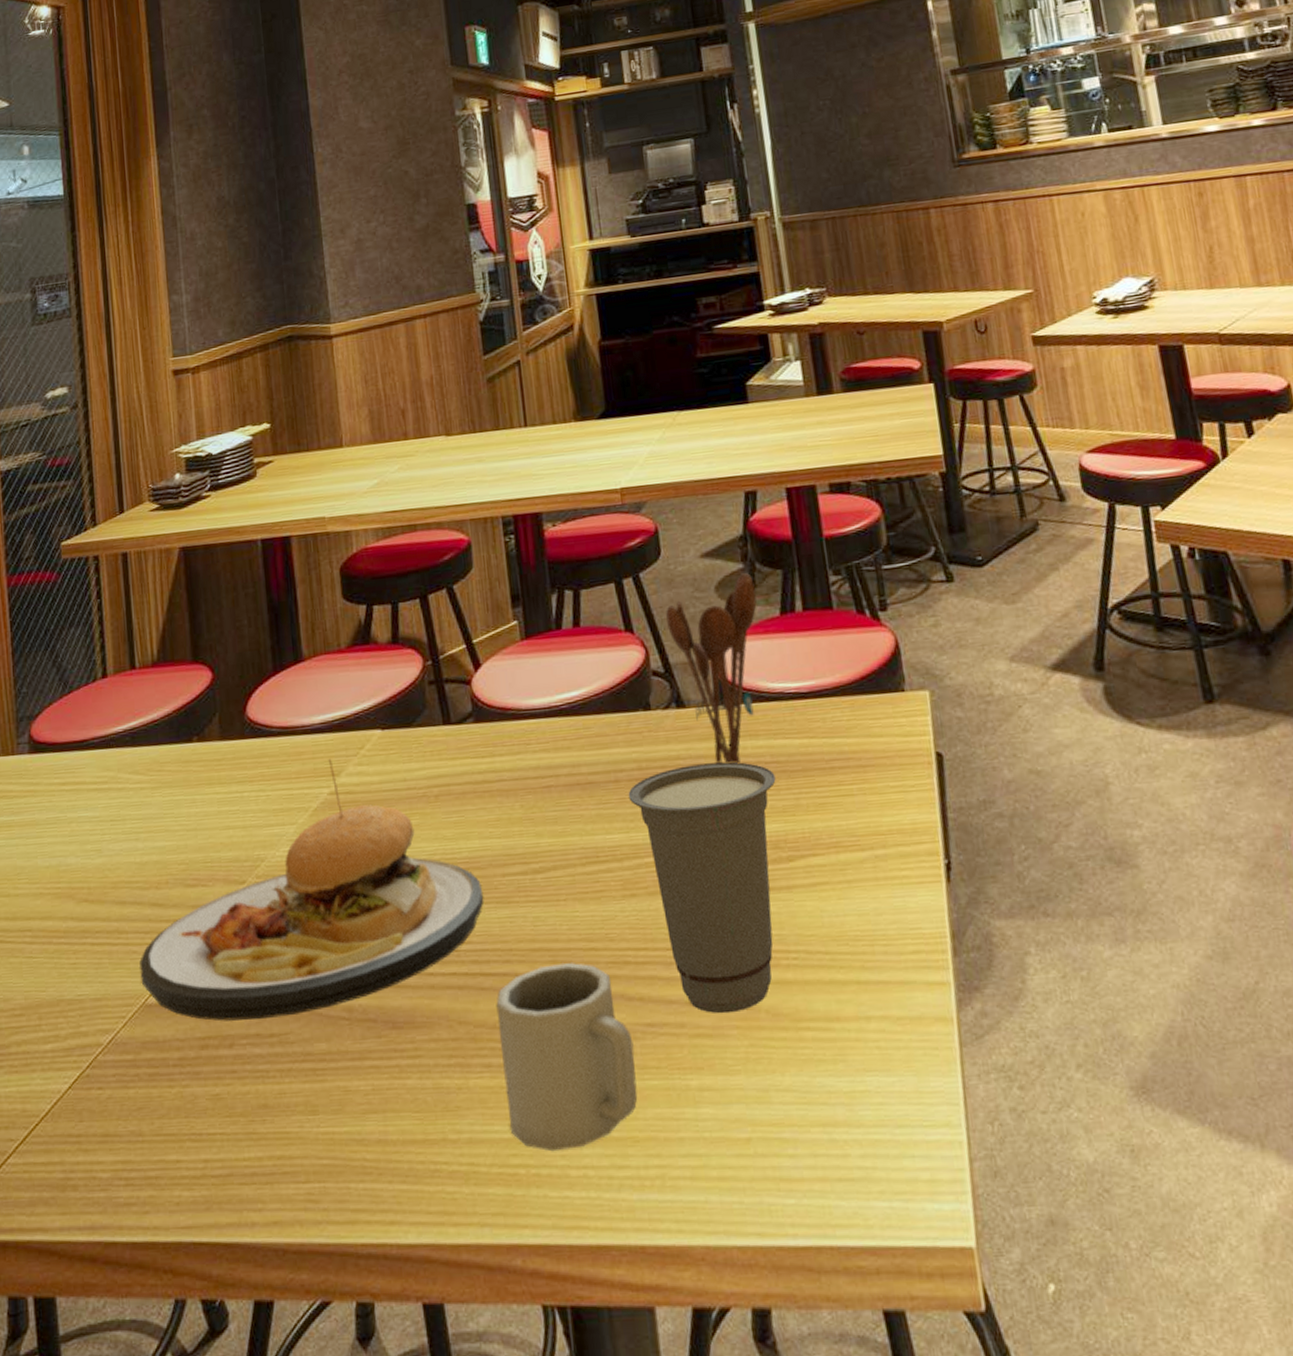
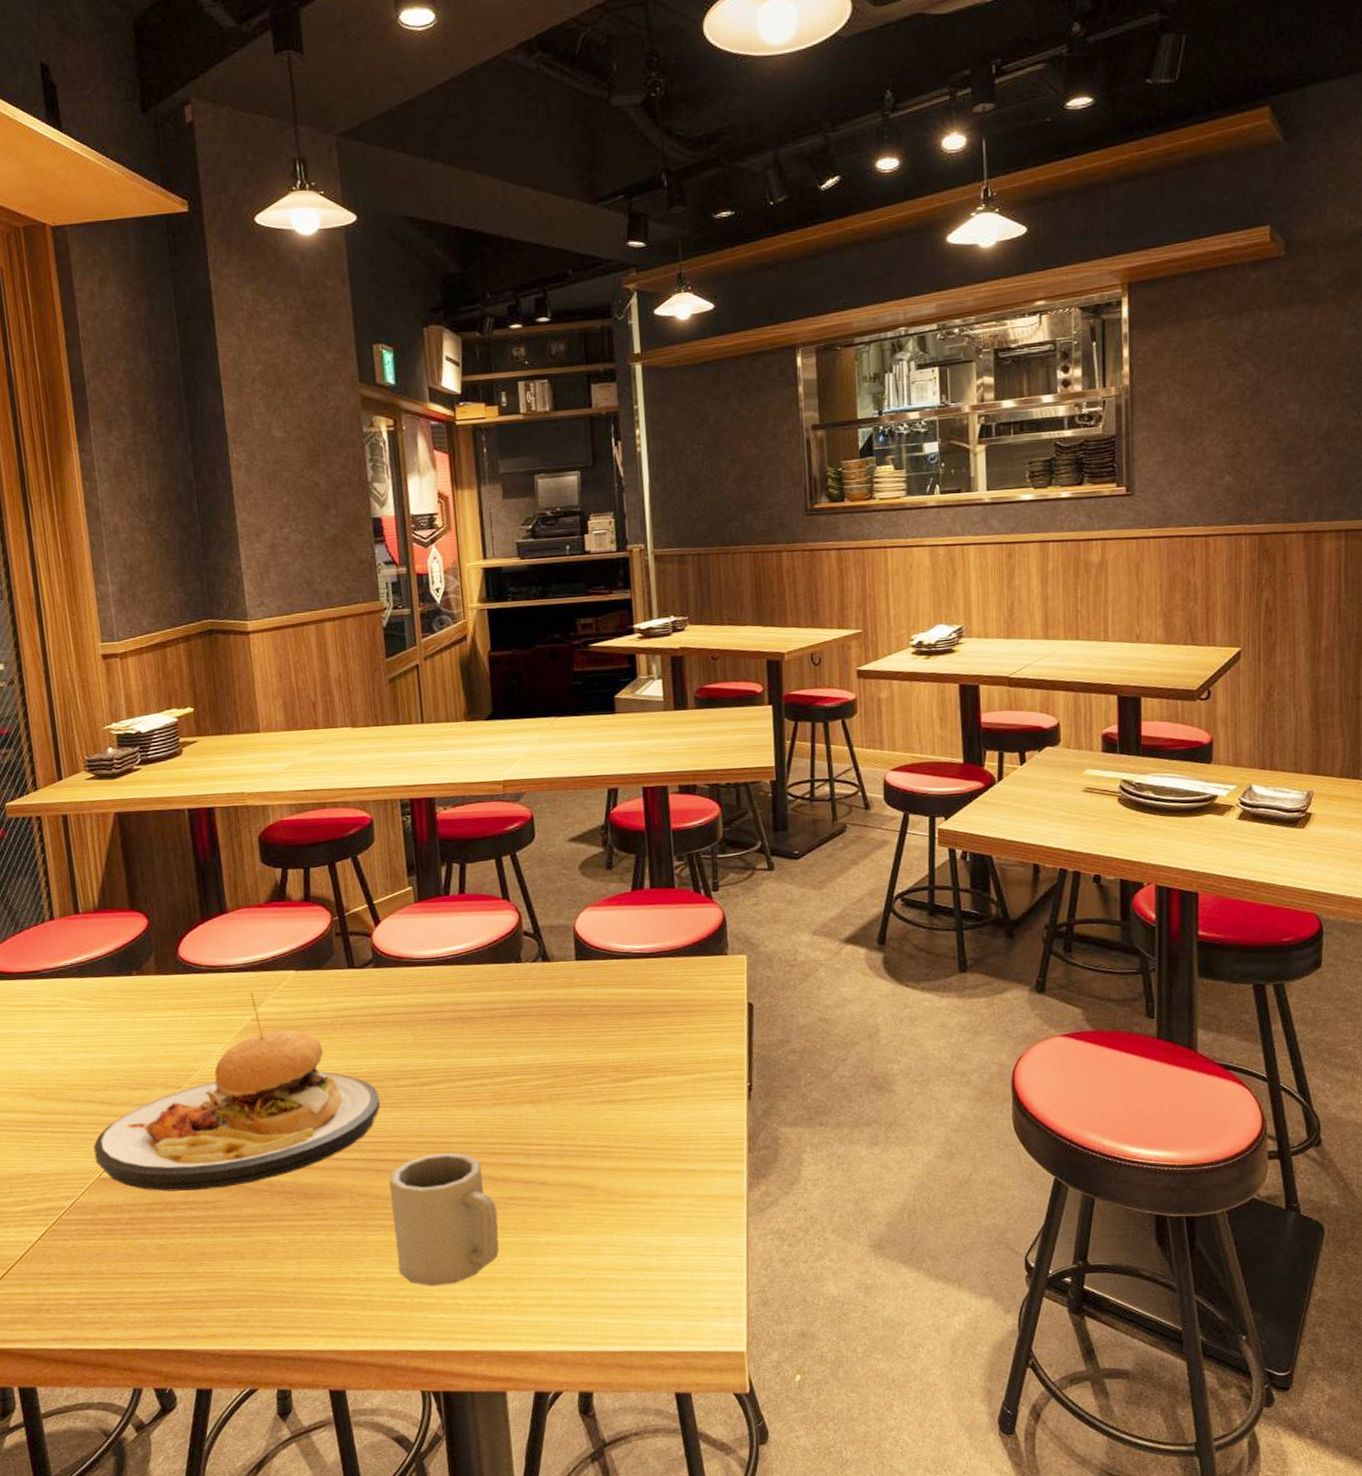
cup: present [628,761,776,1014] -> none [500,1005,620,1191]
utensil holder: present [666,573,757,764] -> none [537,856,613,1007]

